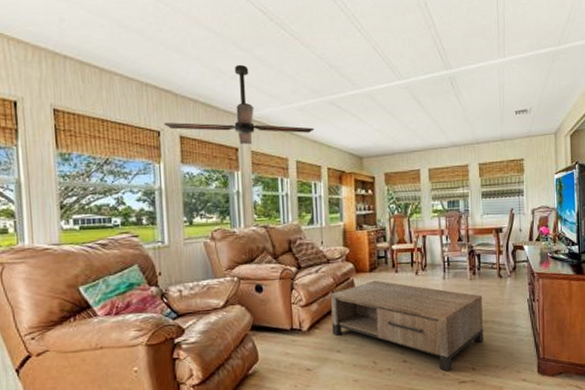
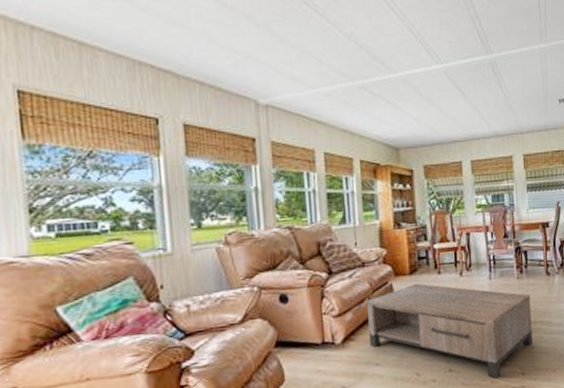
ceiling fan: present [163,64,314,145] -> none [163,42,344,135]

